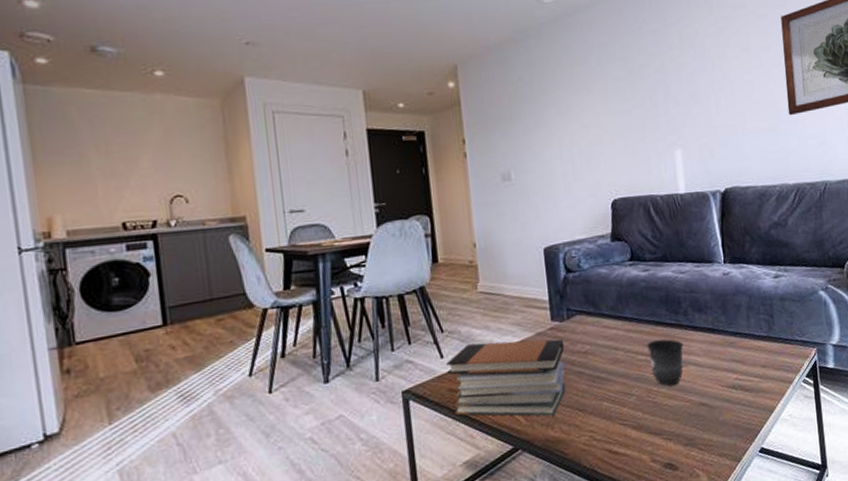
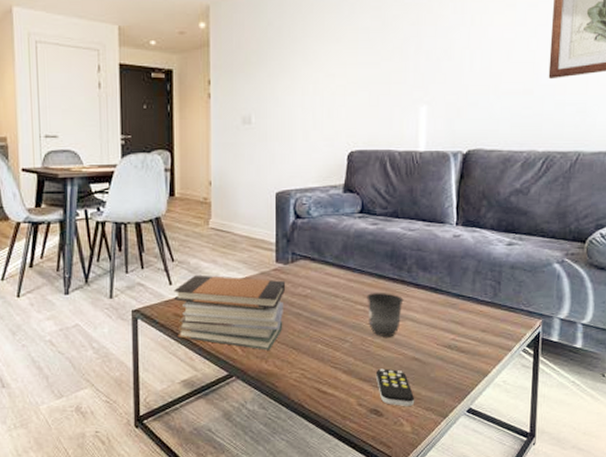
remote control: none [665,418,708,457] -> present [375,368,415,407]

